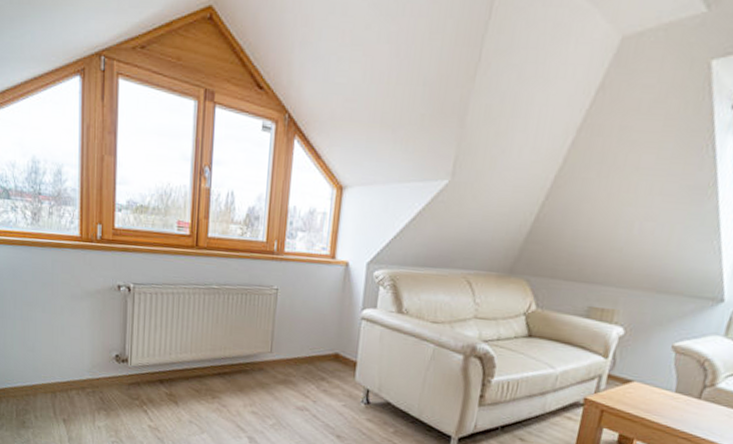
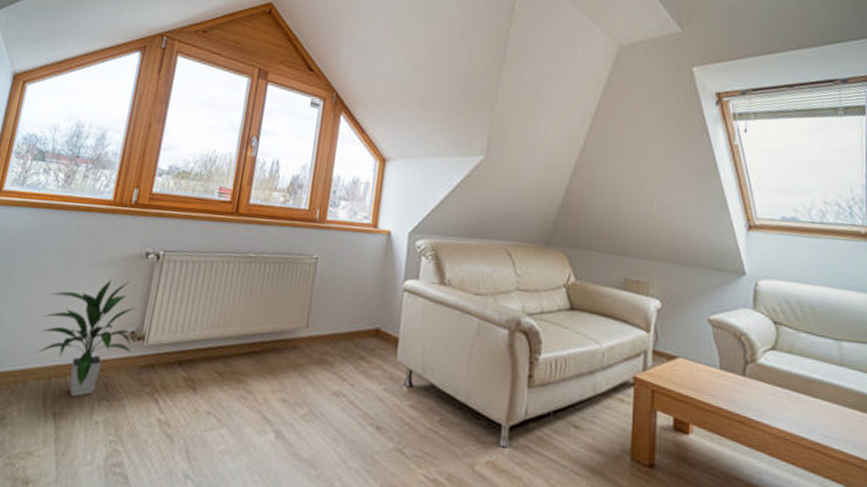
indoor plant: none [38,310,119,408] -> present [38,279,135,397]

